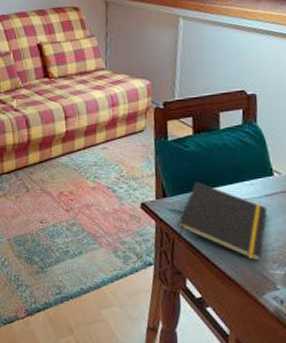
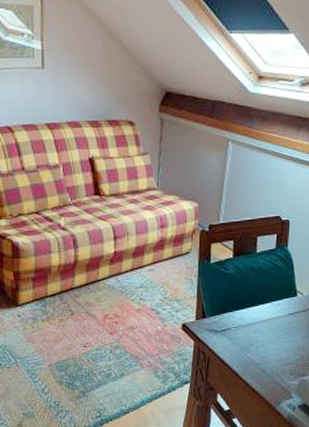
notepad: present [177,181,268,261] -> none [212,302,290,374]

